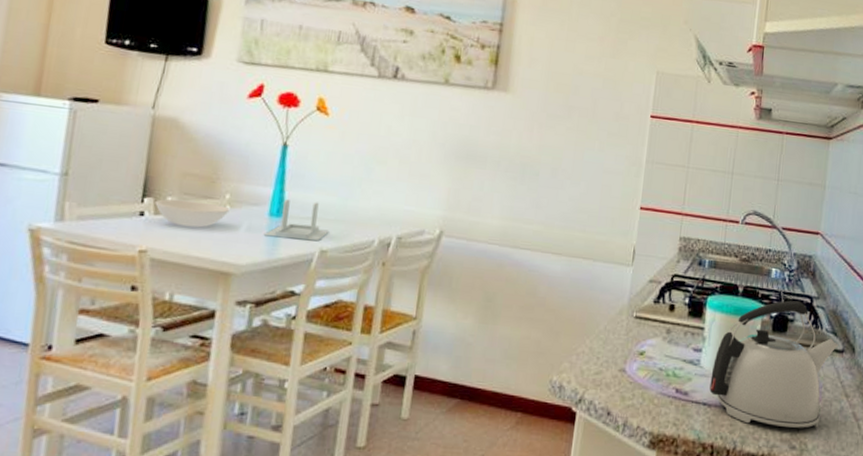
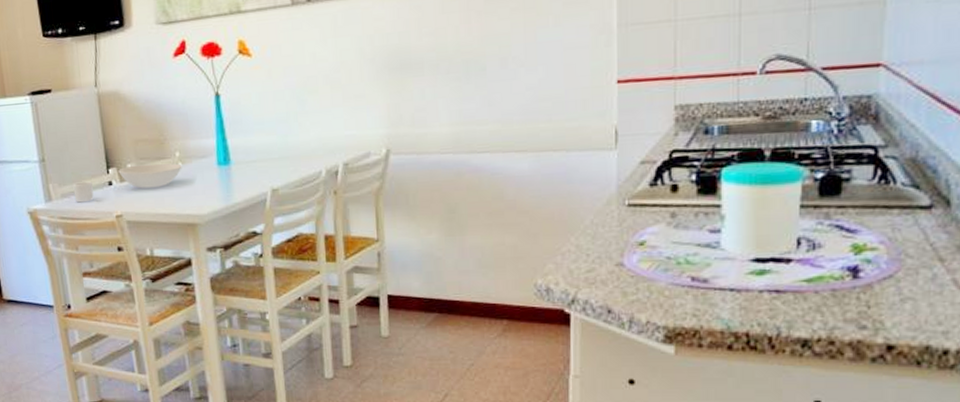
cup: none [93,205,120,230] -> present [73,181,94,203]
napkin holder: present [263,198,329,242] -> none [216,143,277,185]
kettle: present [709,300,839,428] -> none [737,154,925,306]

